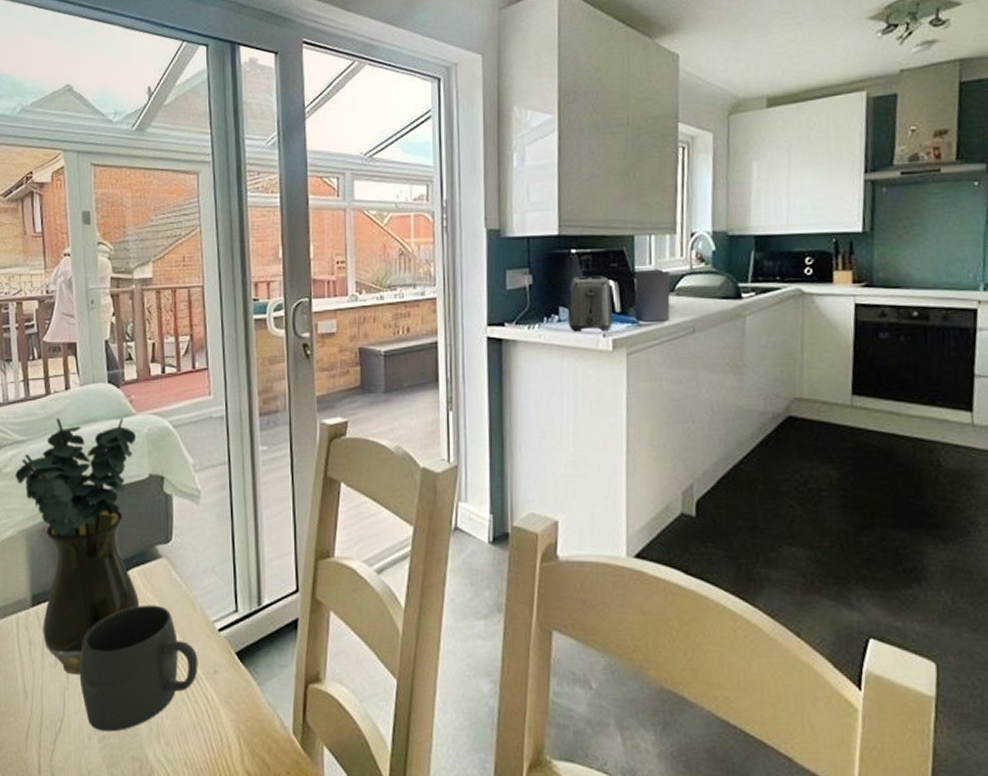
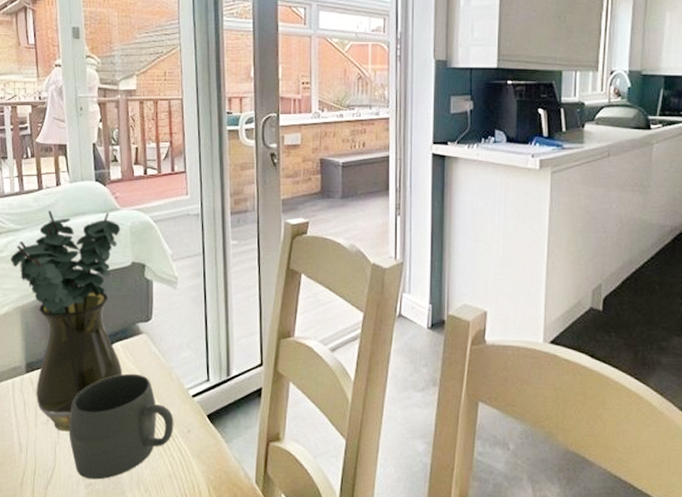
toaster: present [567,275,613,332] -> none [502,104,541,152]
canister: present [634,270,671,323] -> none [559,102,592,147]

